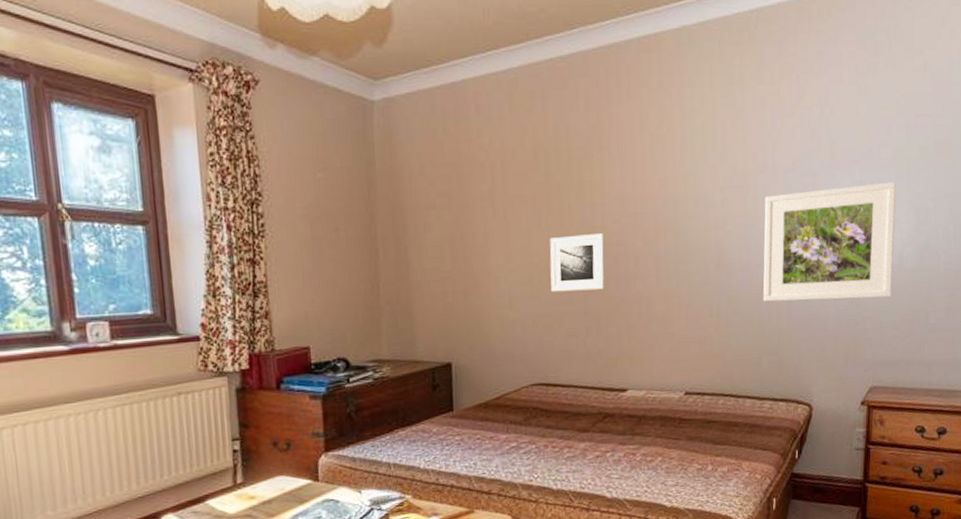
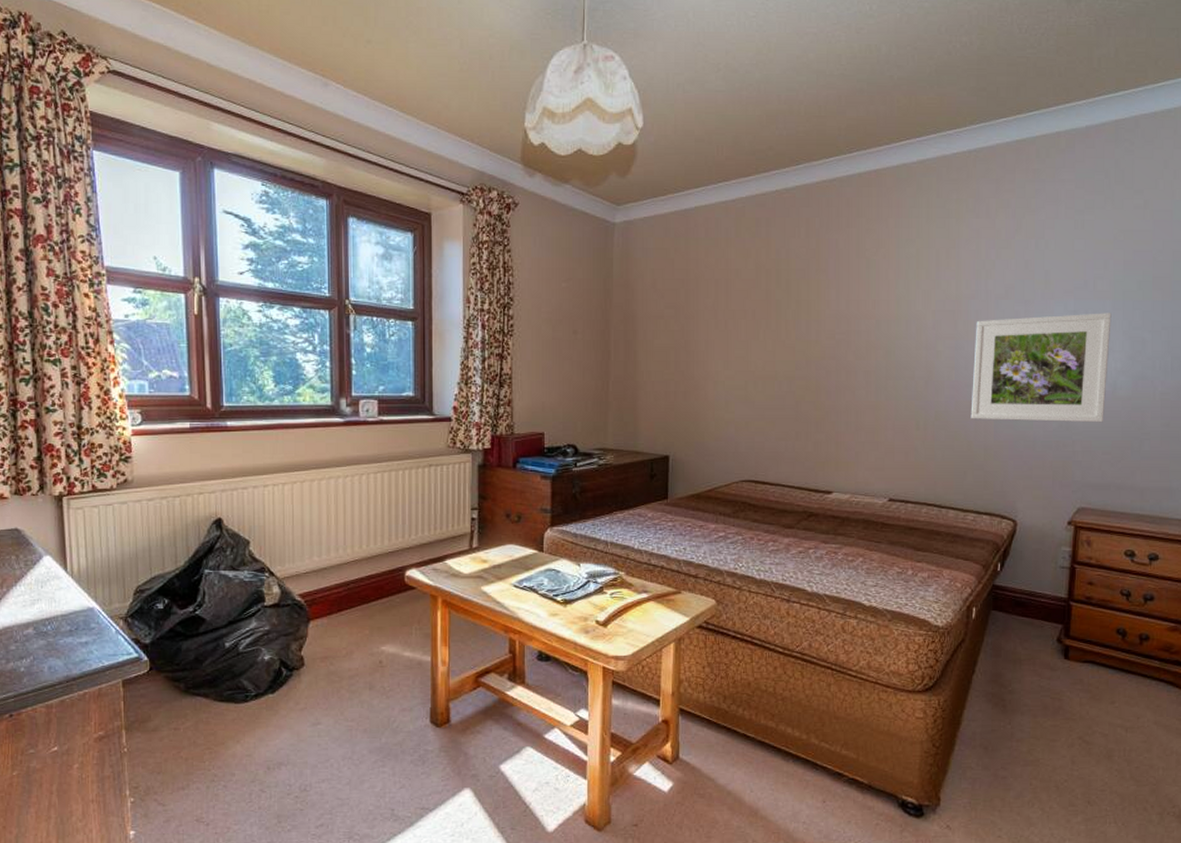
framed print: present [549,233,605,293] -> none [765,348,818,398]

